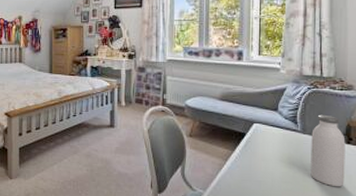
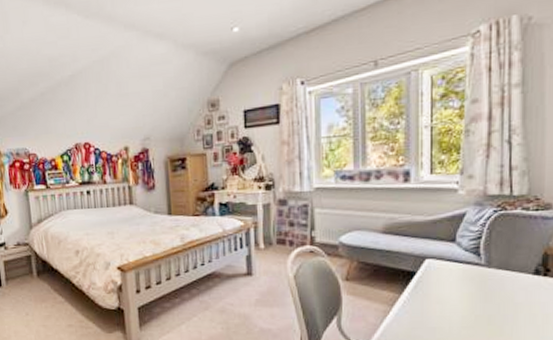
water bottle: present [310,114,346,187] -> none [497,242,542,329]

